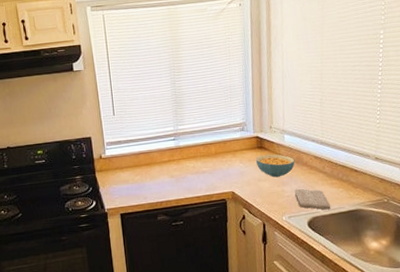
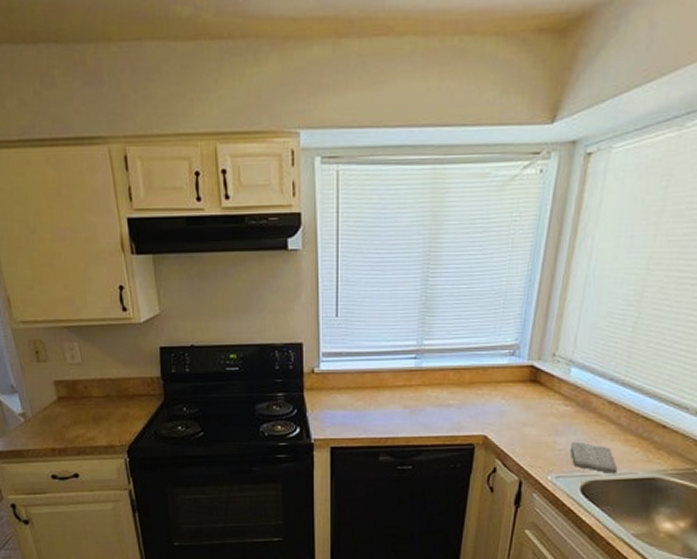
cereal bowl: present [255,154,295,178] -> none [524,391,580,424]

